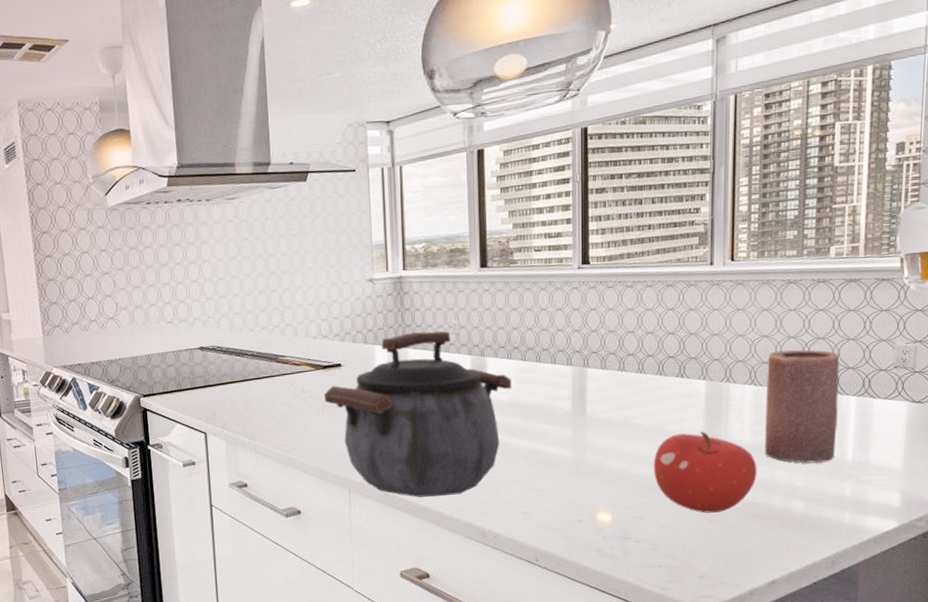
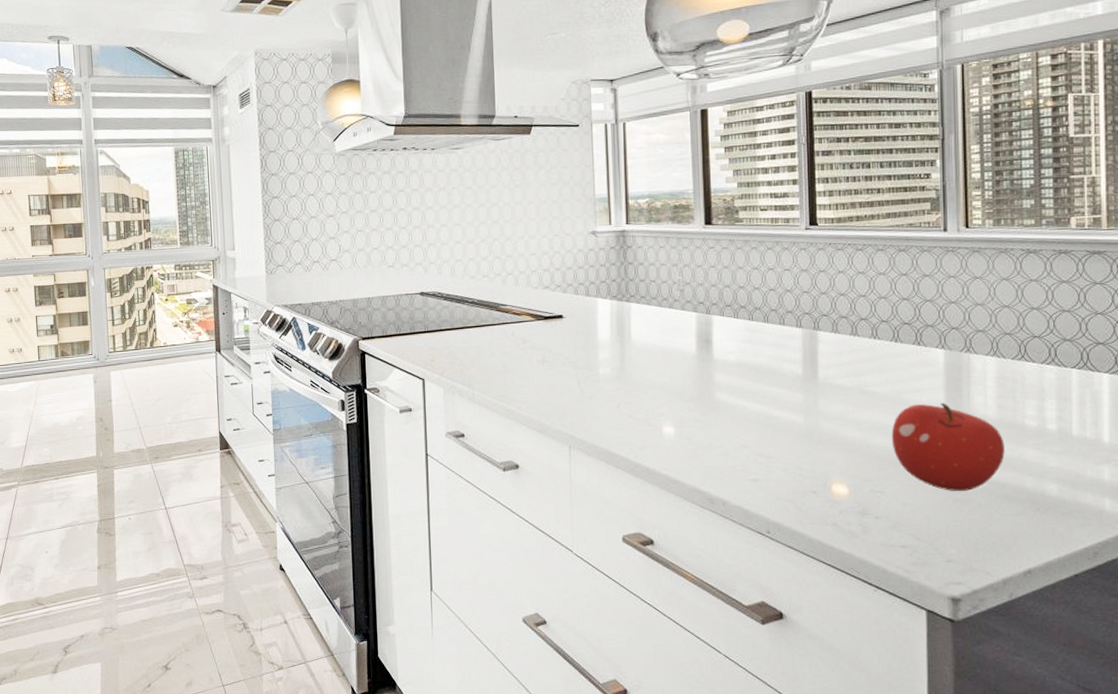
kettle: present [323,331,512,497] -> none [544,286,739,457]
candle: present [765,349,840,463] -> none [1010,321,1090,443]

